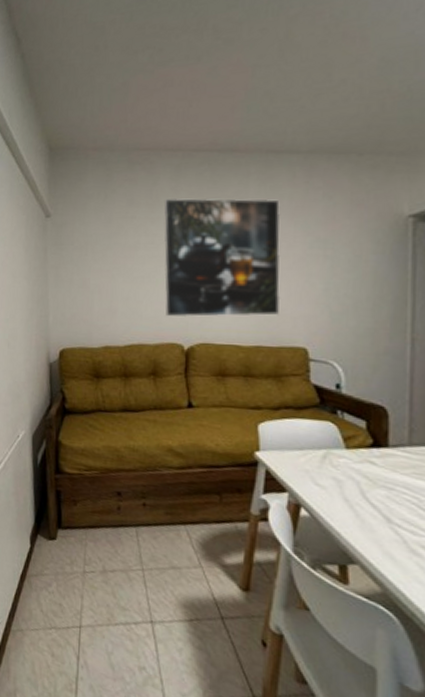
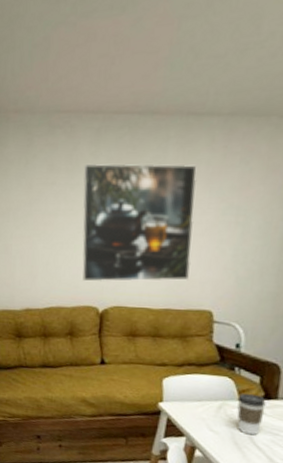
coffee cup: none [343,440,376,491] -> present [237,393,266,436]

